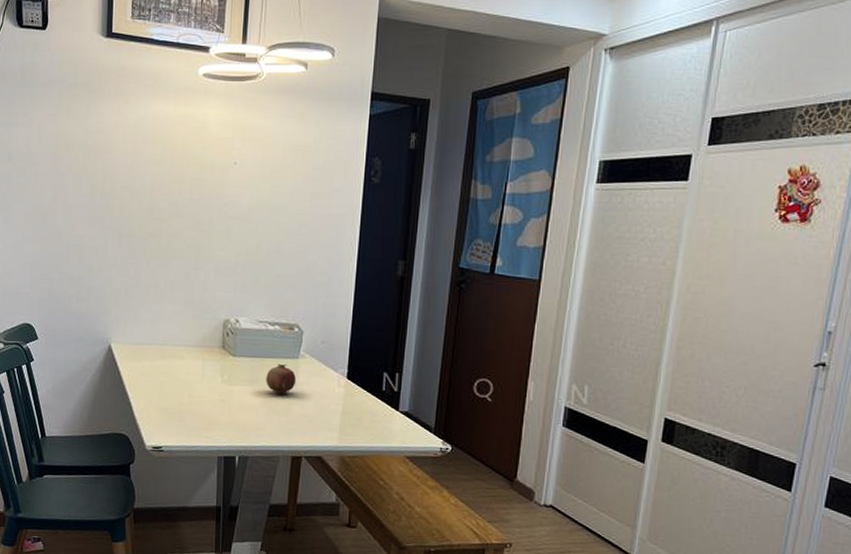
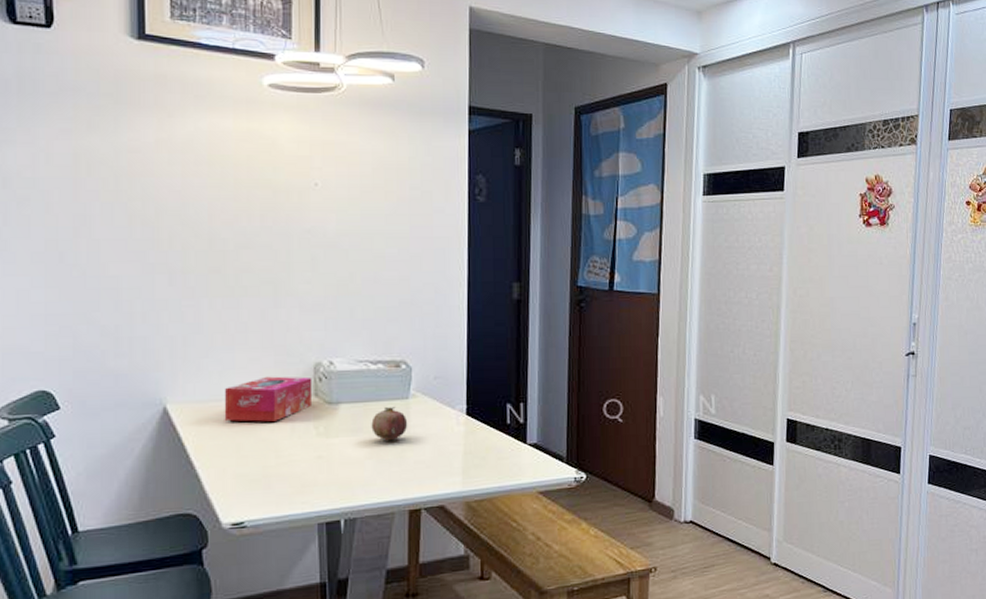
tissue box: none [152,328,222,366] -> present [224,376,313,422]

